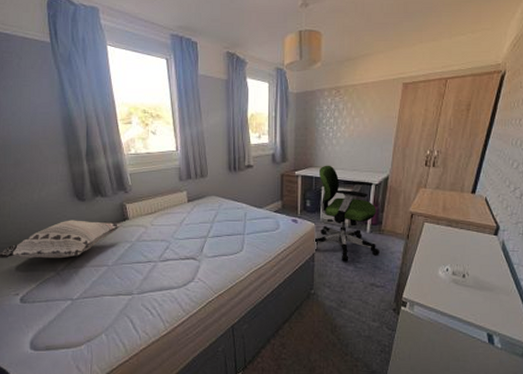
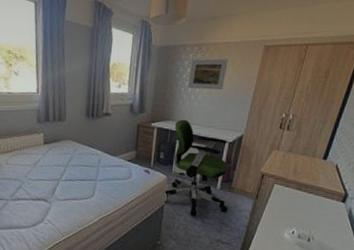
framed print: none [328,100,367,133] -> present [187,58,228,91]

